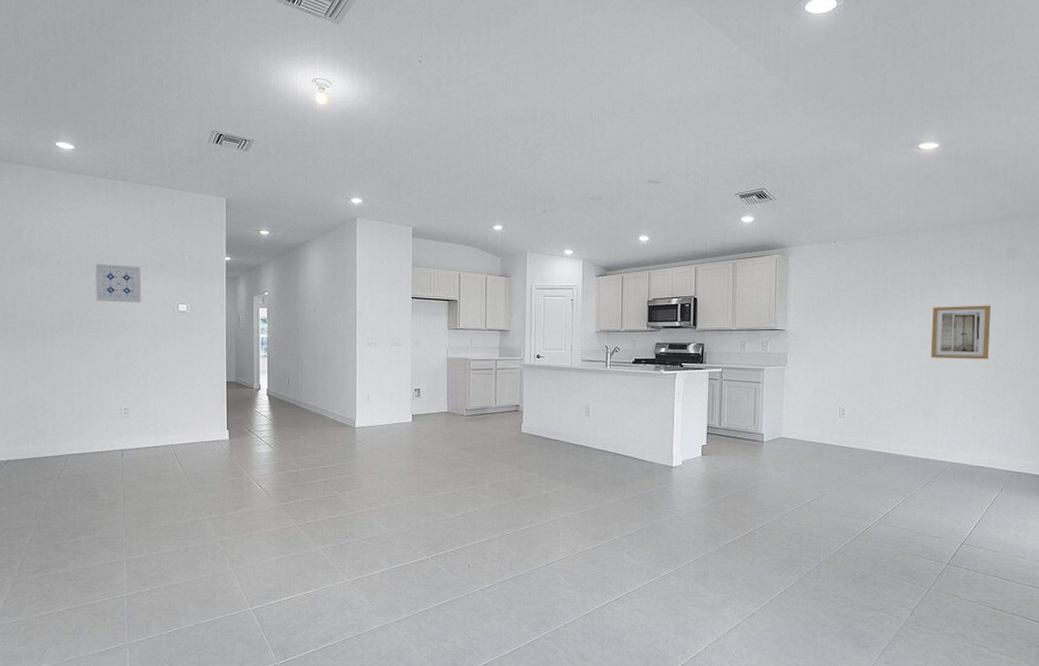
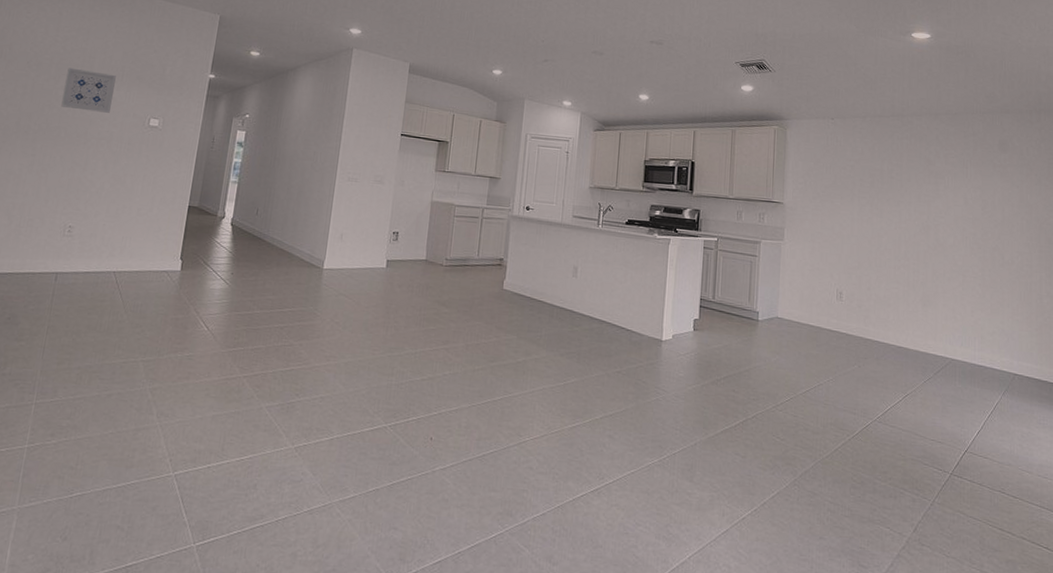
wall art: present [931,305,991,360] -> none [928,193,985,252]

